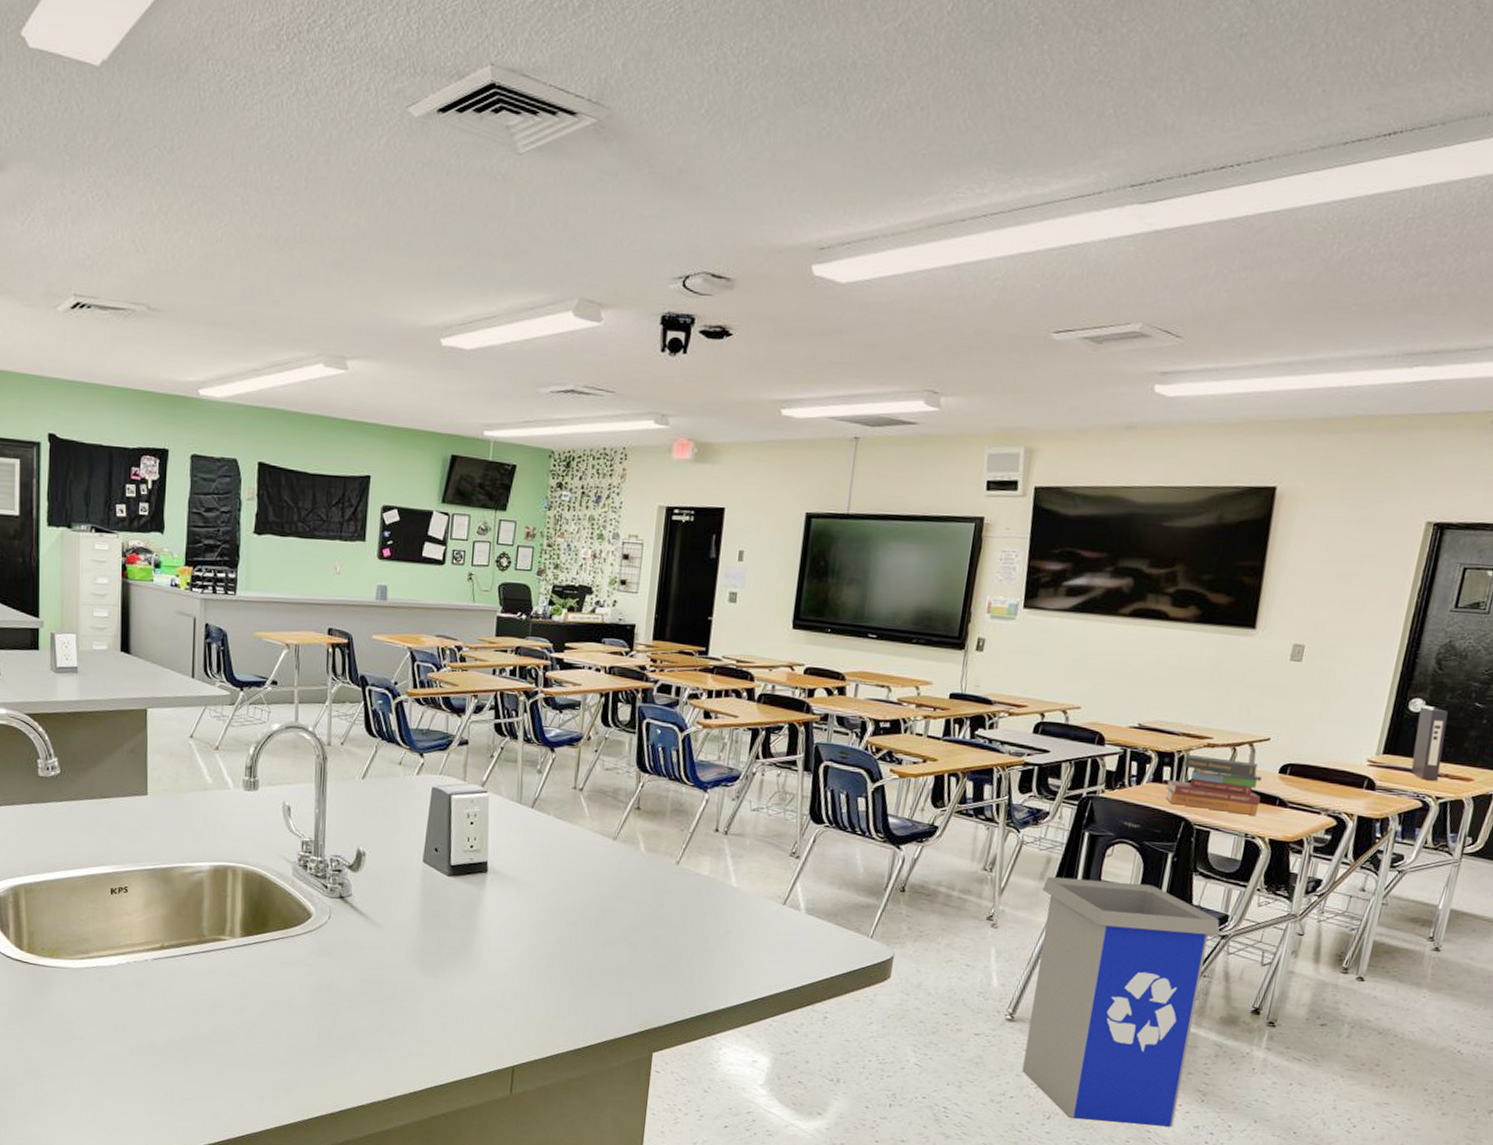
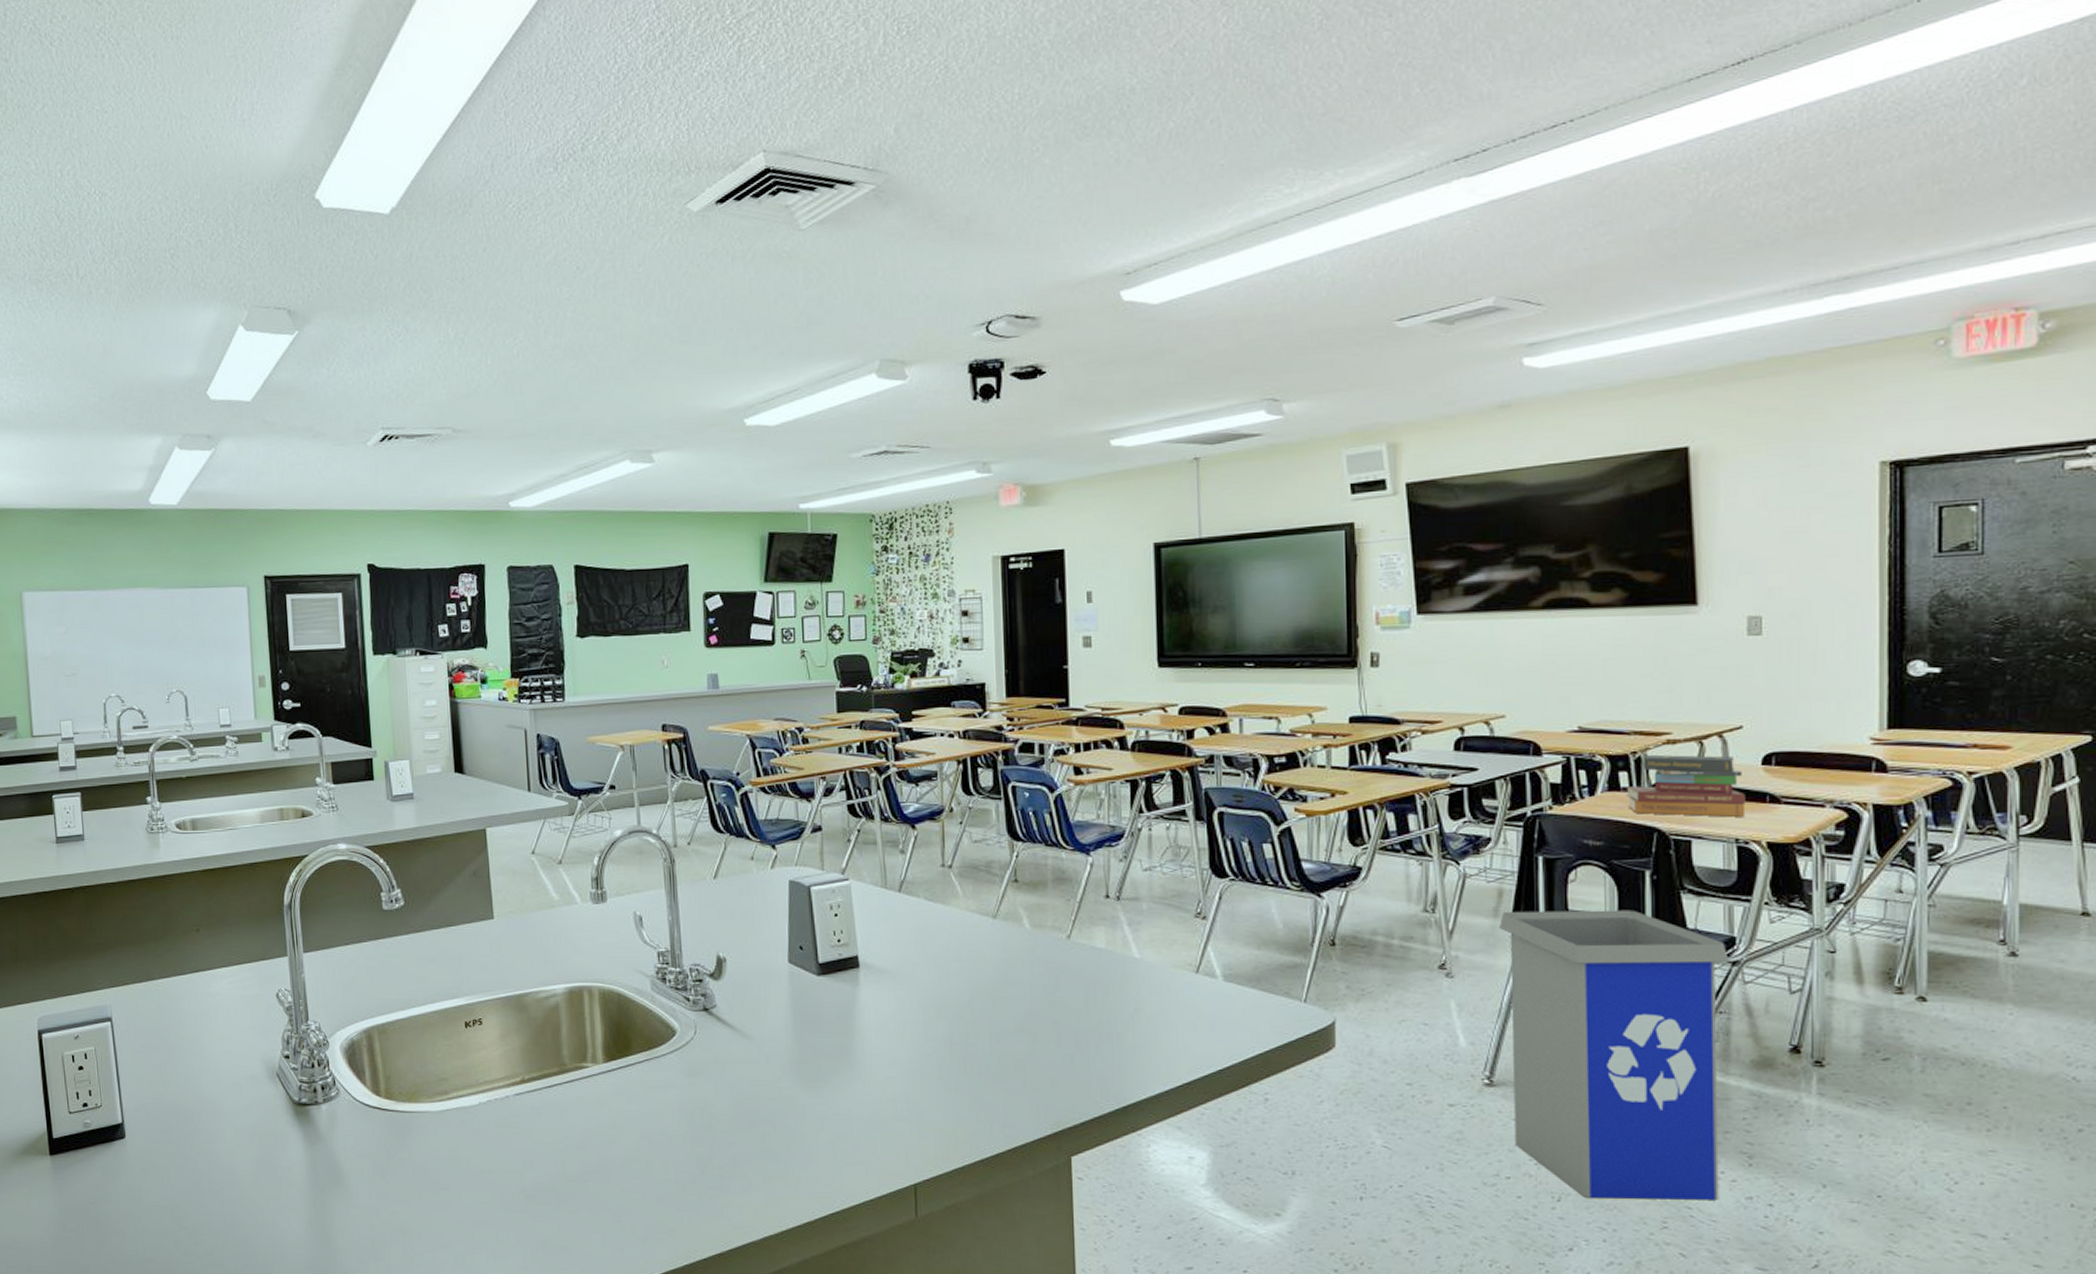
binder: present [1410,707,1448,781] -> none [1922,669,1965,754]

